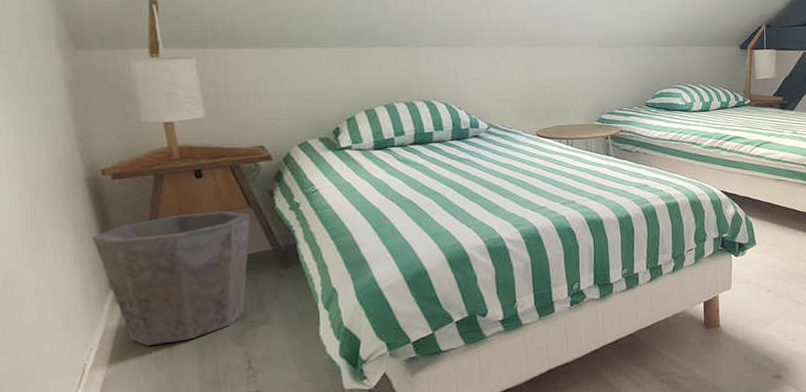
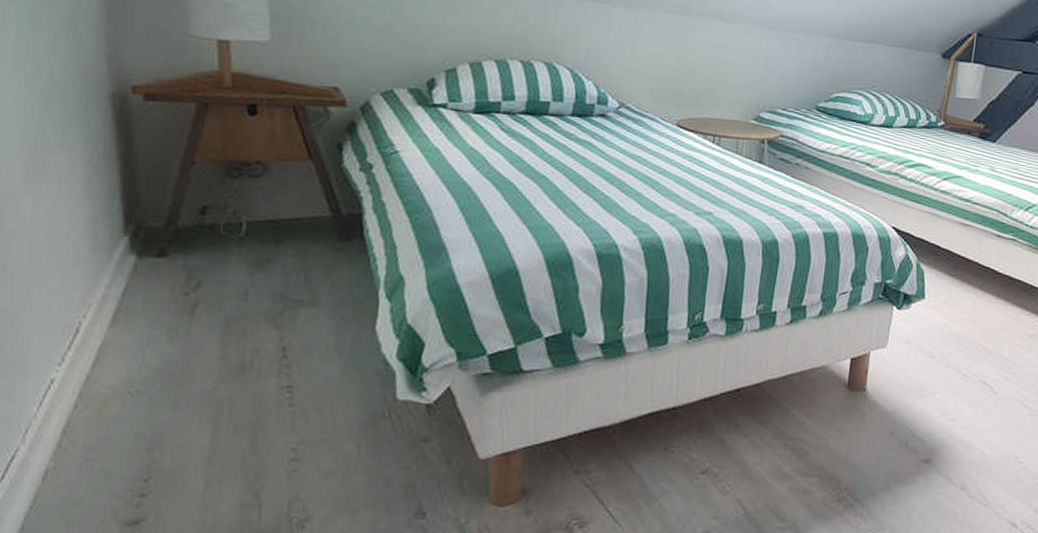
waste bin: present [92,210,251,346] -> none [110,156,311,312]

